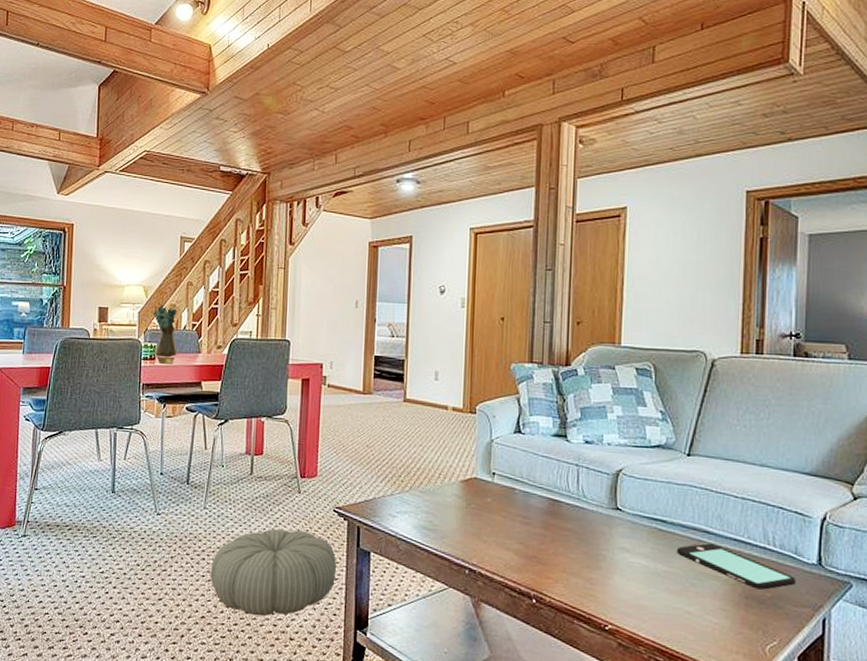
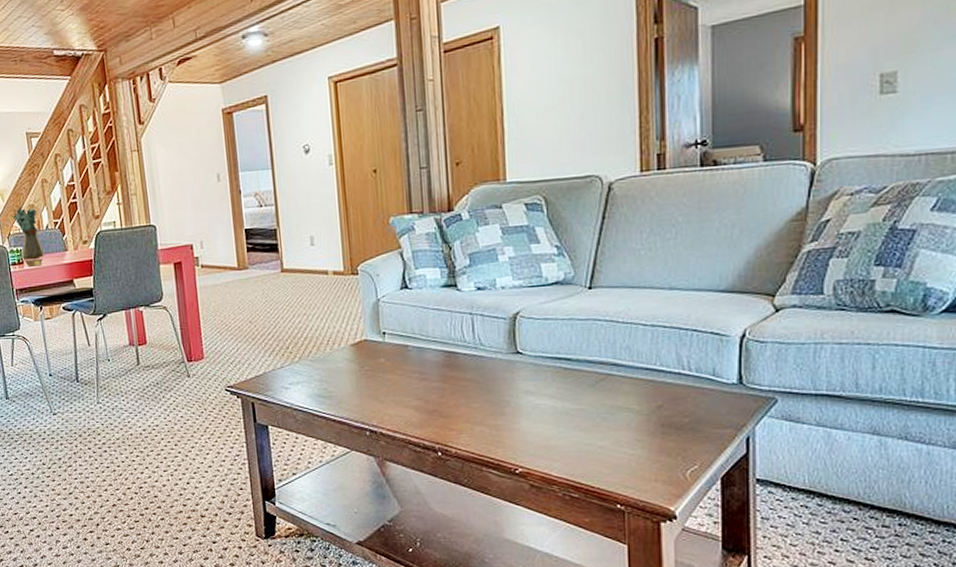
pouf: present [210,528,337,617] -> none [113,413,237,498]
tablet: present [676,543,796,590] -> none [584,376,715,416]

